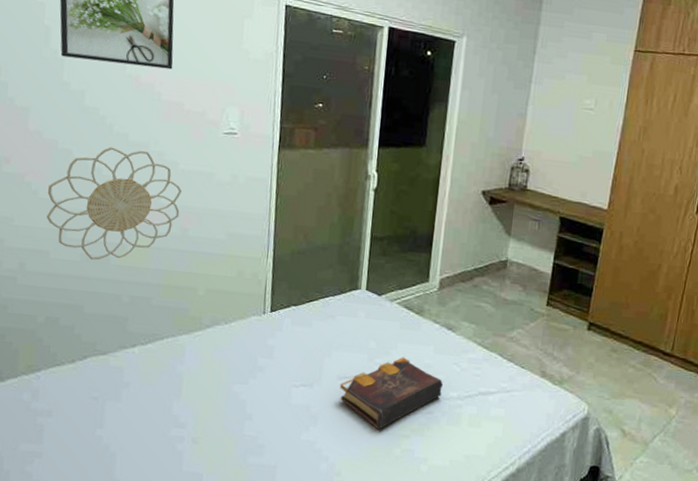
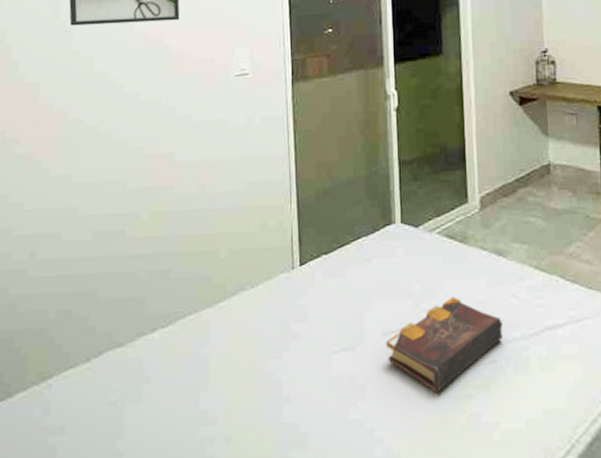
decorative wall piece: present [46,147,182,260] -> none [57,107,196,236]

